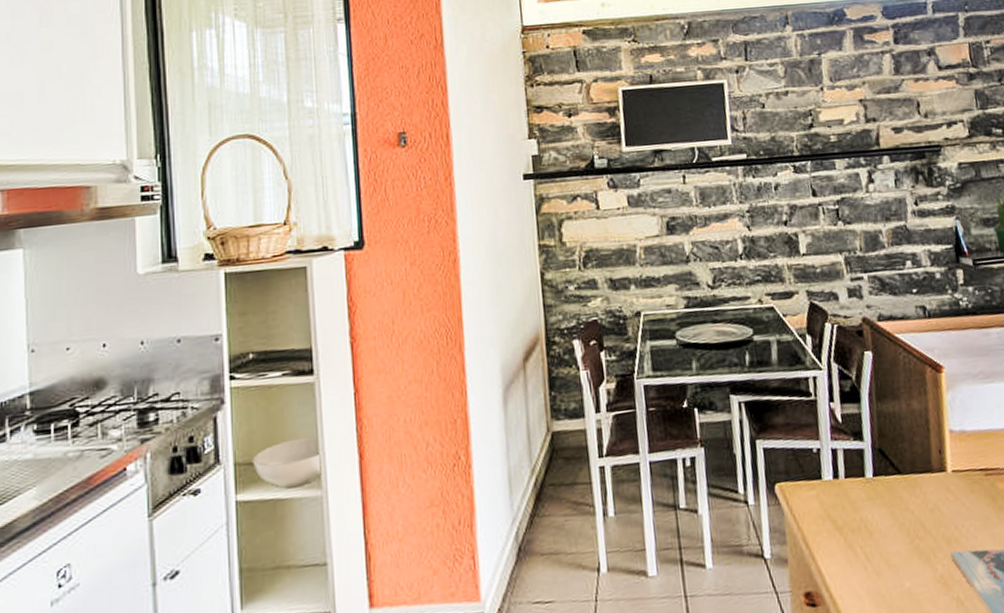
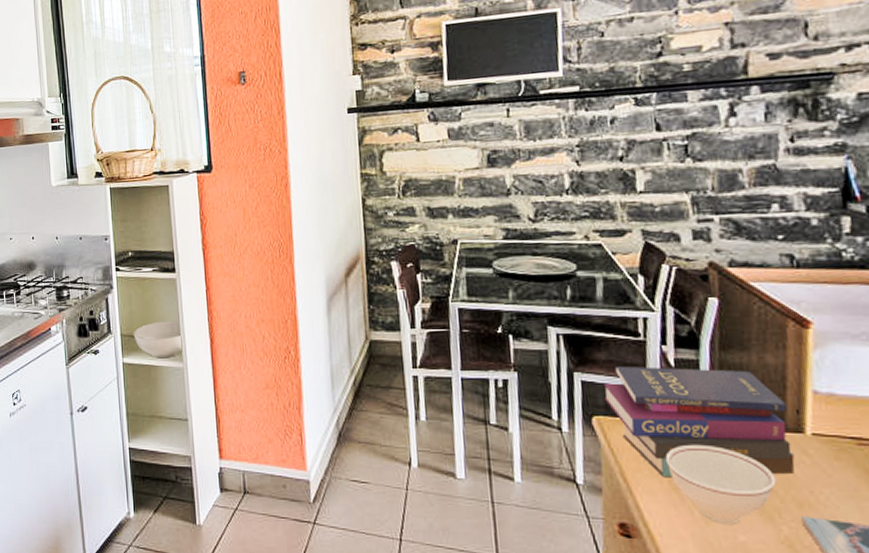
books: none [783,418,942,535] -> present [603,365,795,476]
bowl: none [839,496,930,575] -> present [665,444,776,526]

